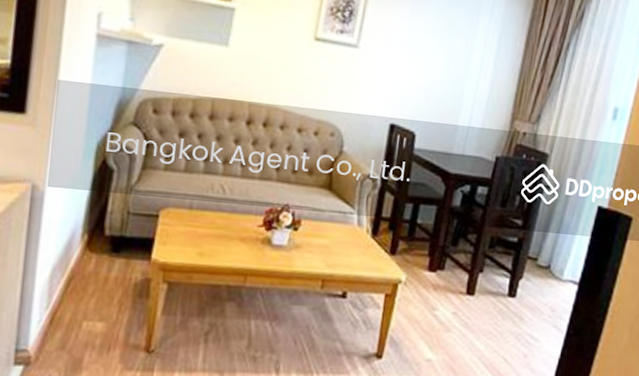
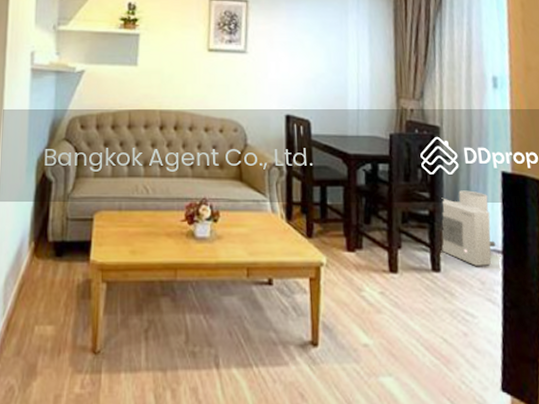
air purifier: none [521,221,579,295] -> present [441,190,496,266]

